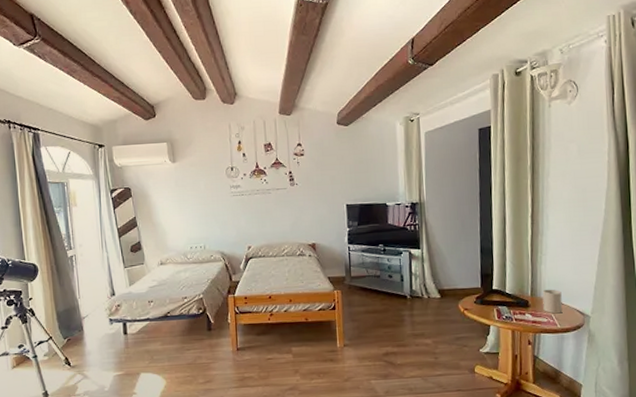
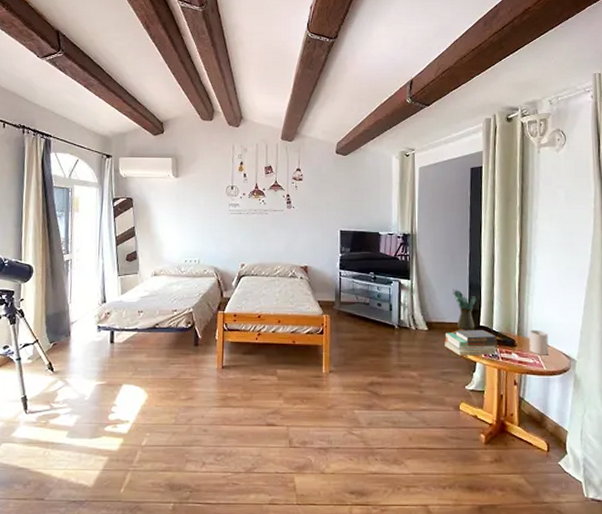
books: none [458,293,511,320] -> present [445,330,497,356]
vase: none [464,254,489,296] -> present [453,289,477,331]

